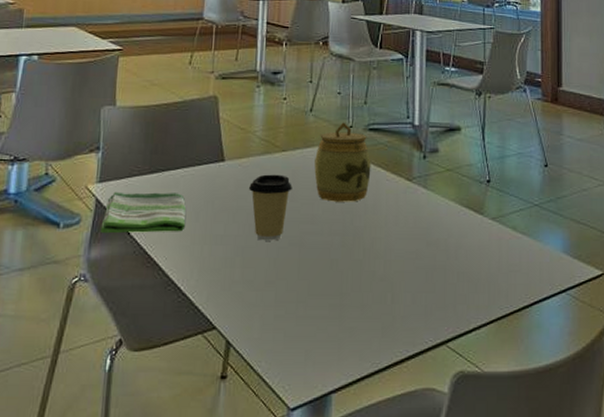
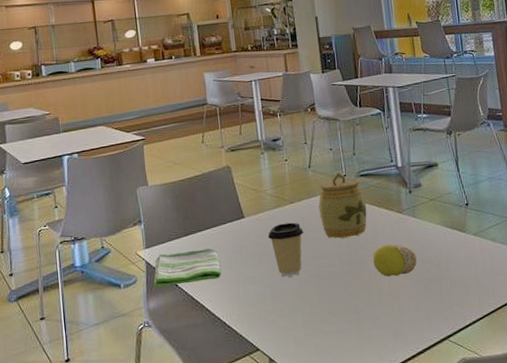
fruit: none [370,217,422,257] -> present [373,244,418,277]

